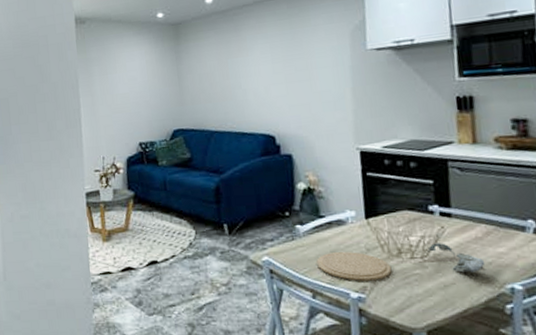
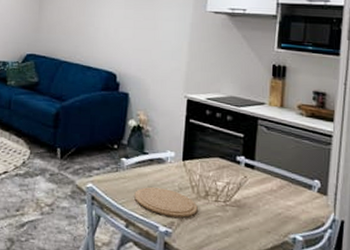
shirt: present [427,243,486,272] -> none [230,190,276,221]

